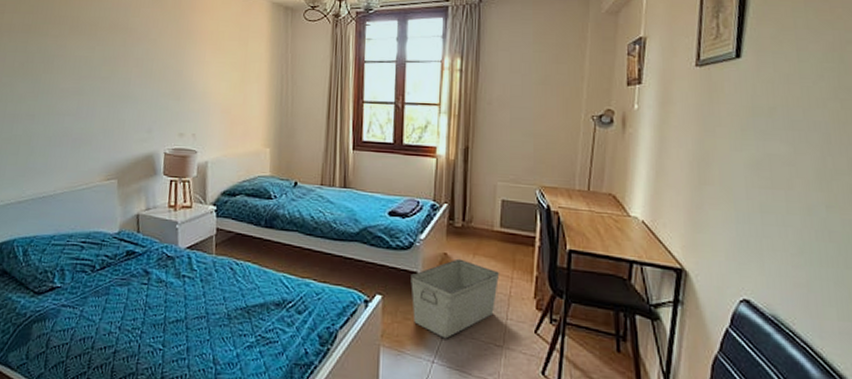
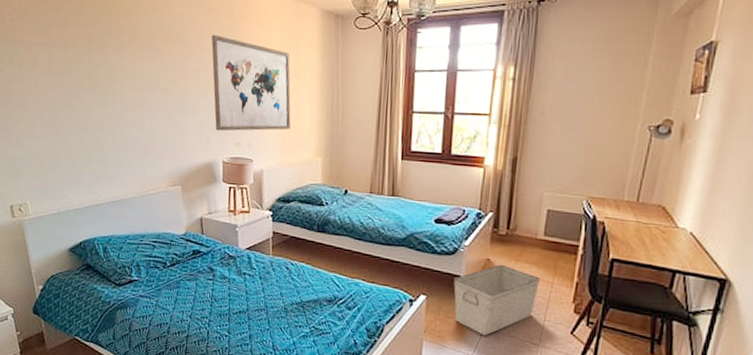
wall art: none [157,24,239,121] -> present [211,34,291,131]

